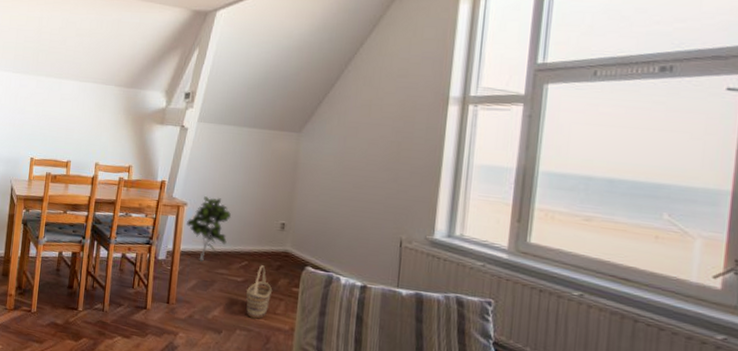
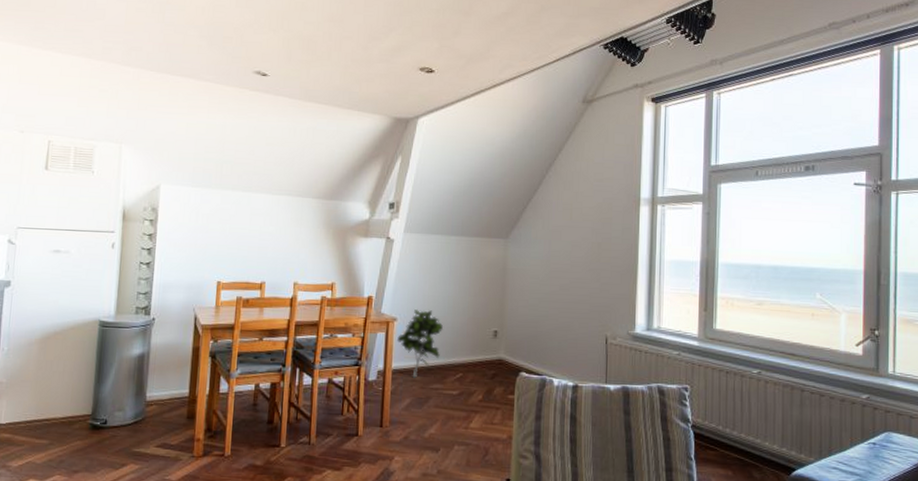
basket: present [245,265,273,319] -> none [461,375,489,432]

